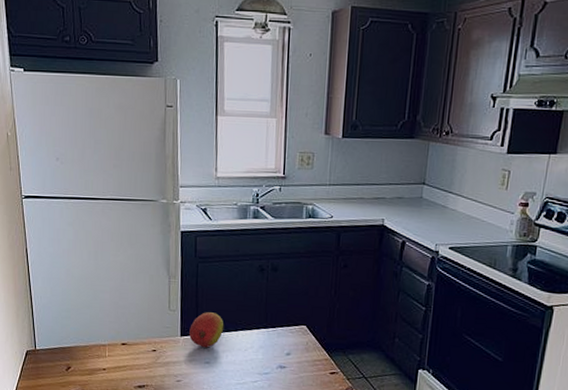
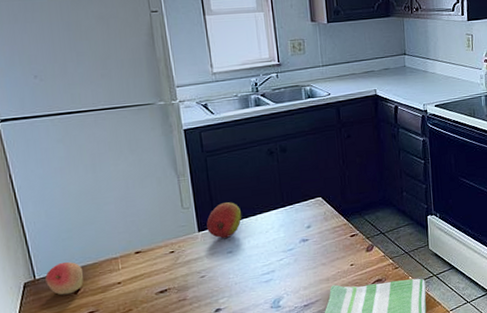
fruit: none [44,338,76,370] -> present [45,261,84,295]

